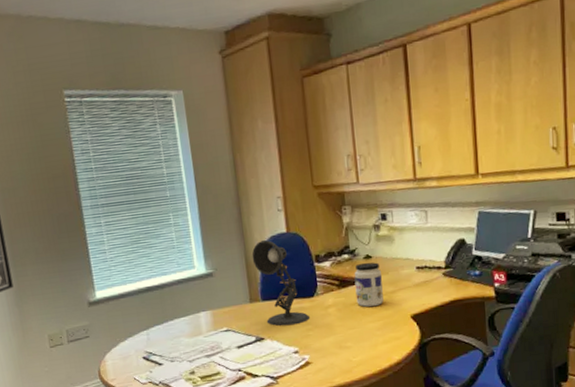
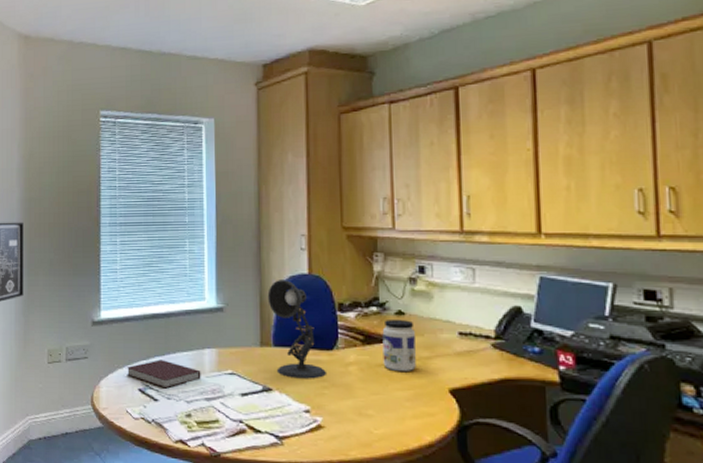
notebook: none [128,327,200,353] -> present [126,359,201,389]

